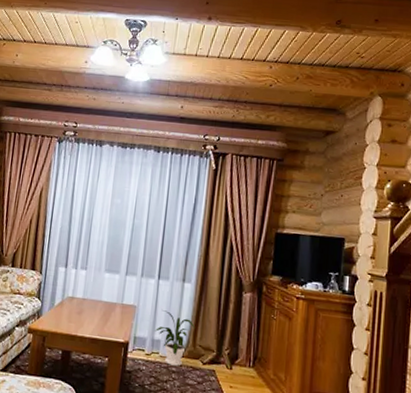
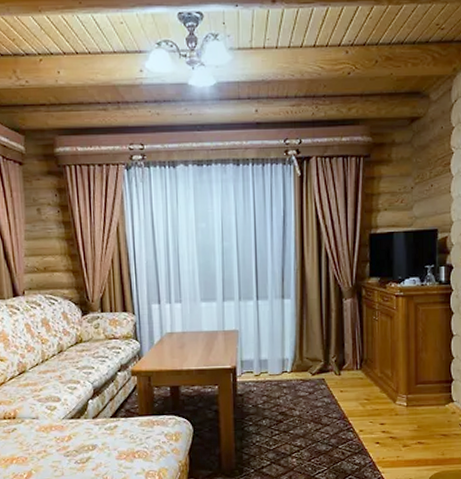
house plant: present [155,310,196,366] -> none [261,330,301,382]

